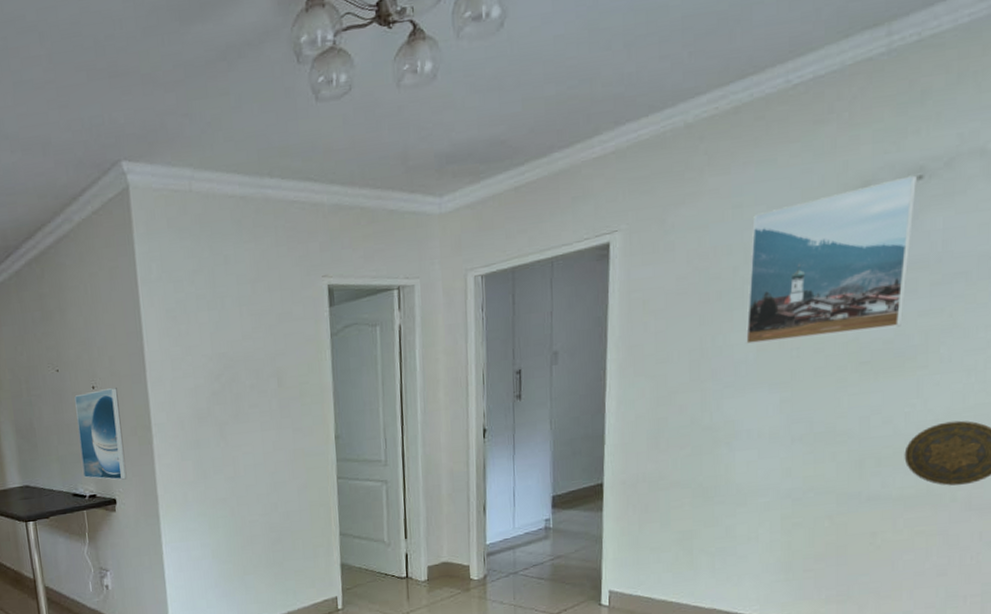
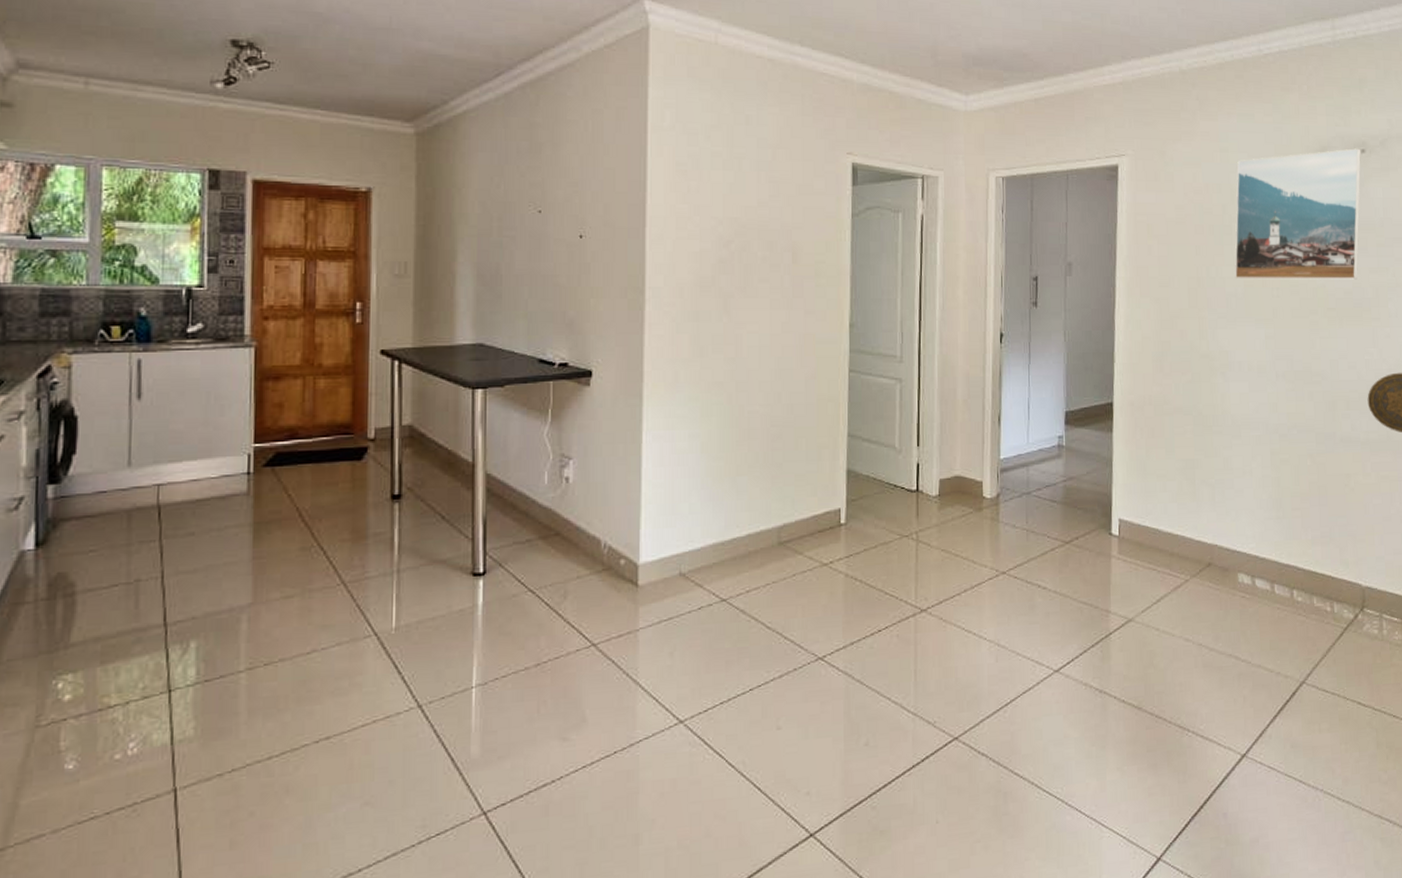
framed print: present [74,388,127,480] -> none [556,240,609,349]

